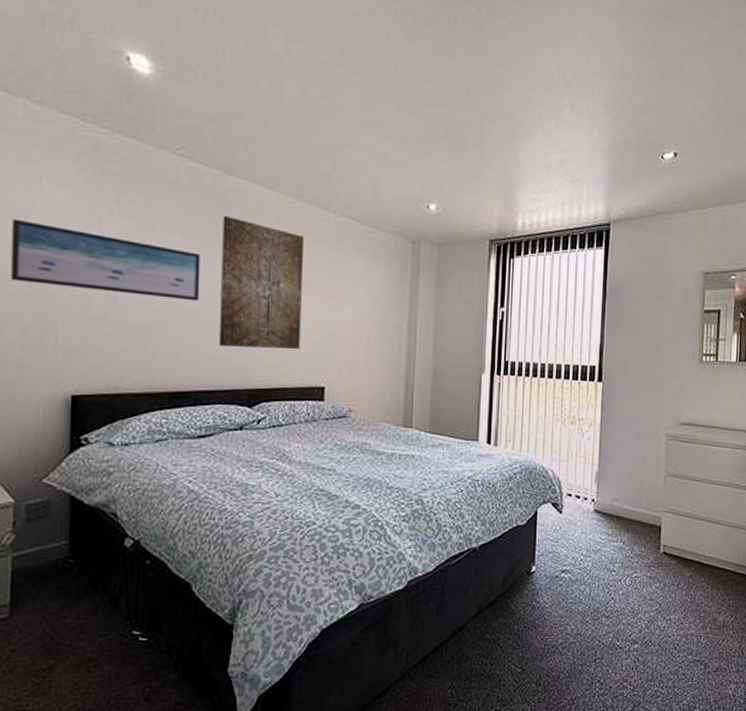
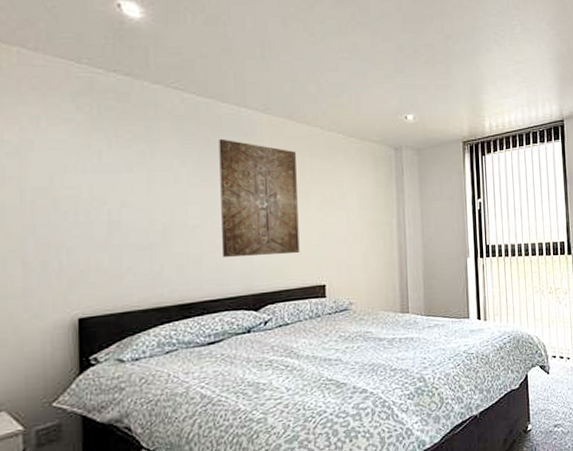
wall art: present [11,219,200,301] -> none [10,157,201,219]

